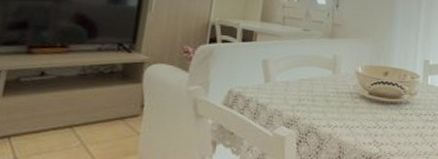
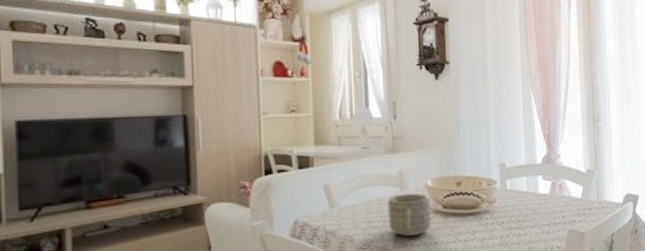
mug: none [317,76,358,117] -> present [387,193,431,236]

